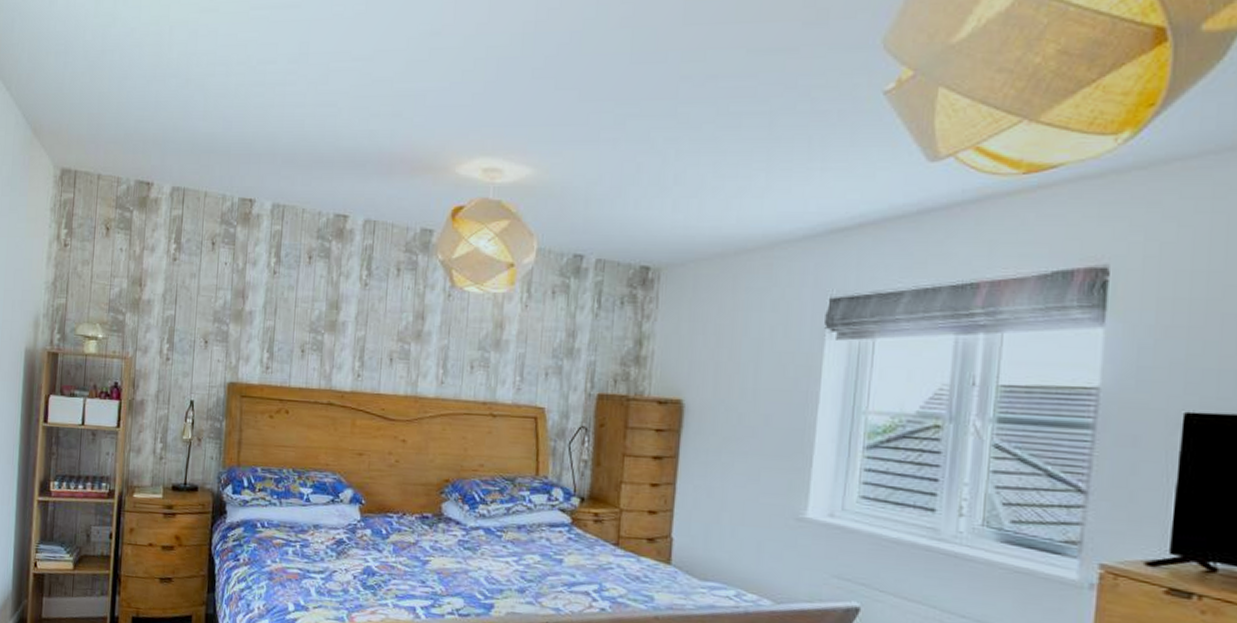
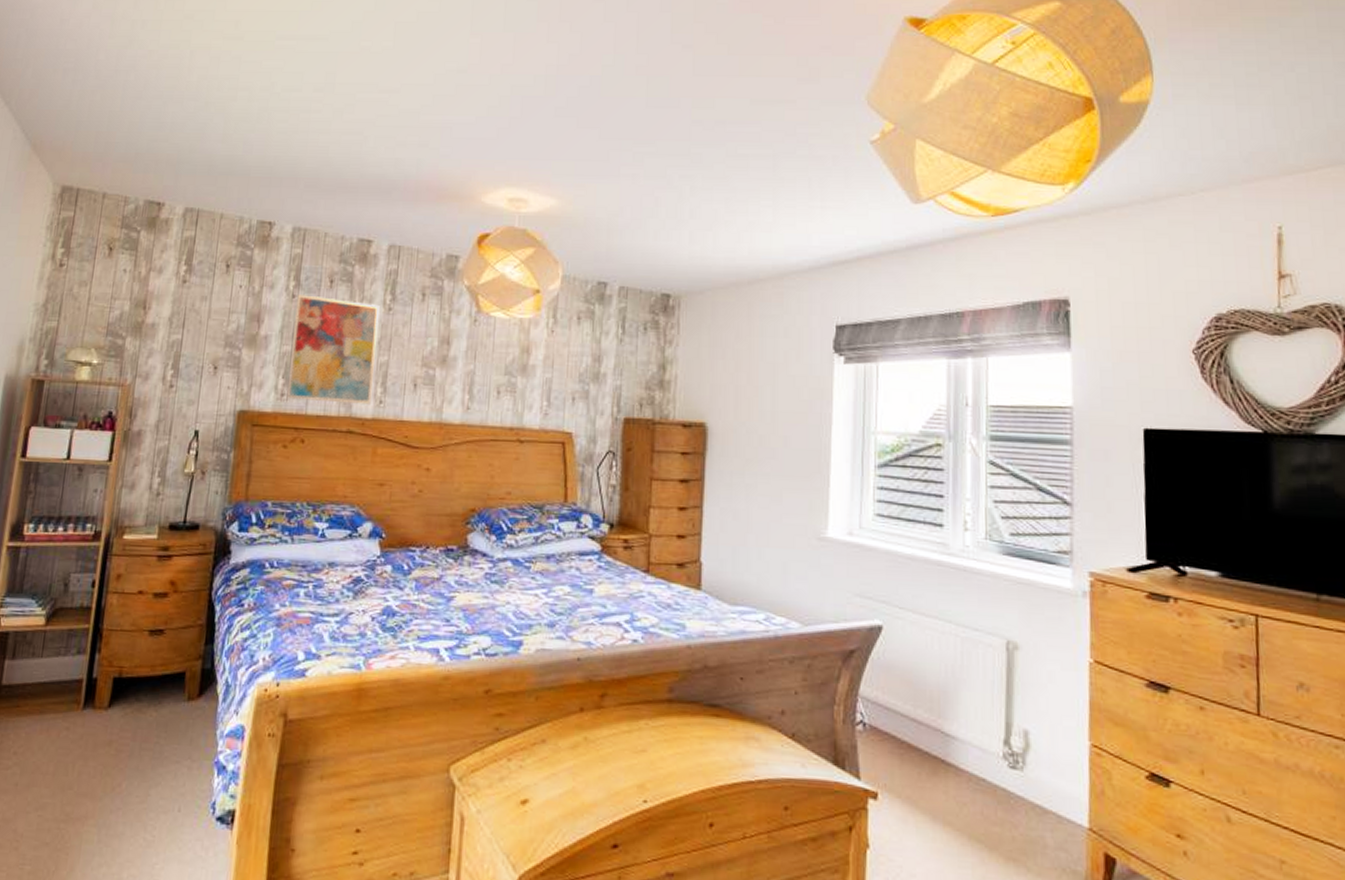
wall art: none [271,271,357,378] -> present [286,295,380,404]

